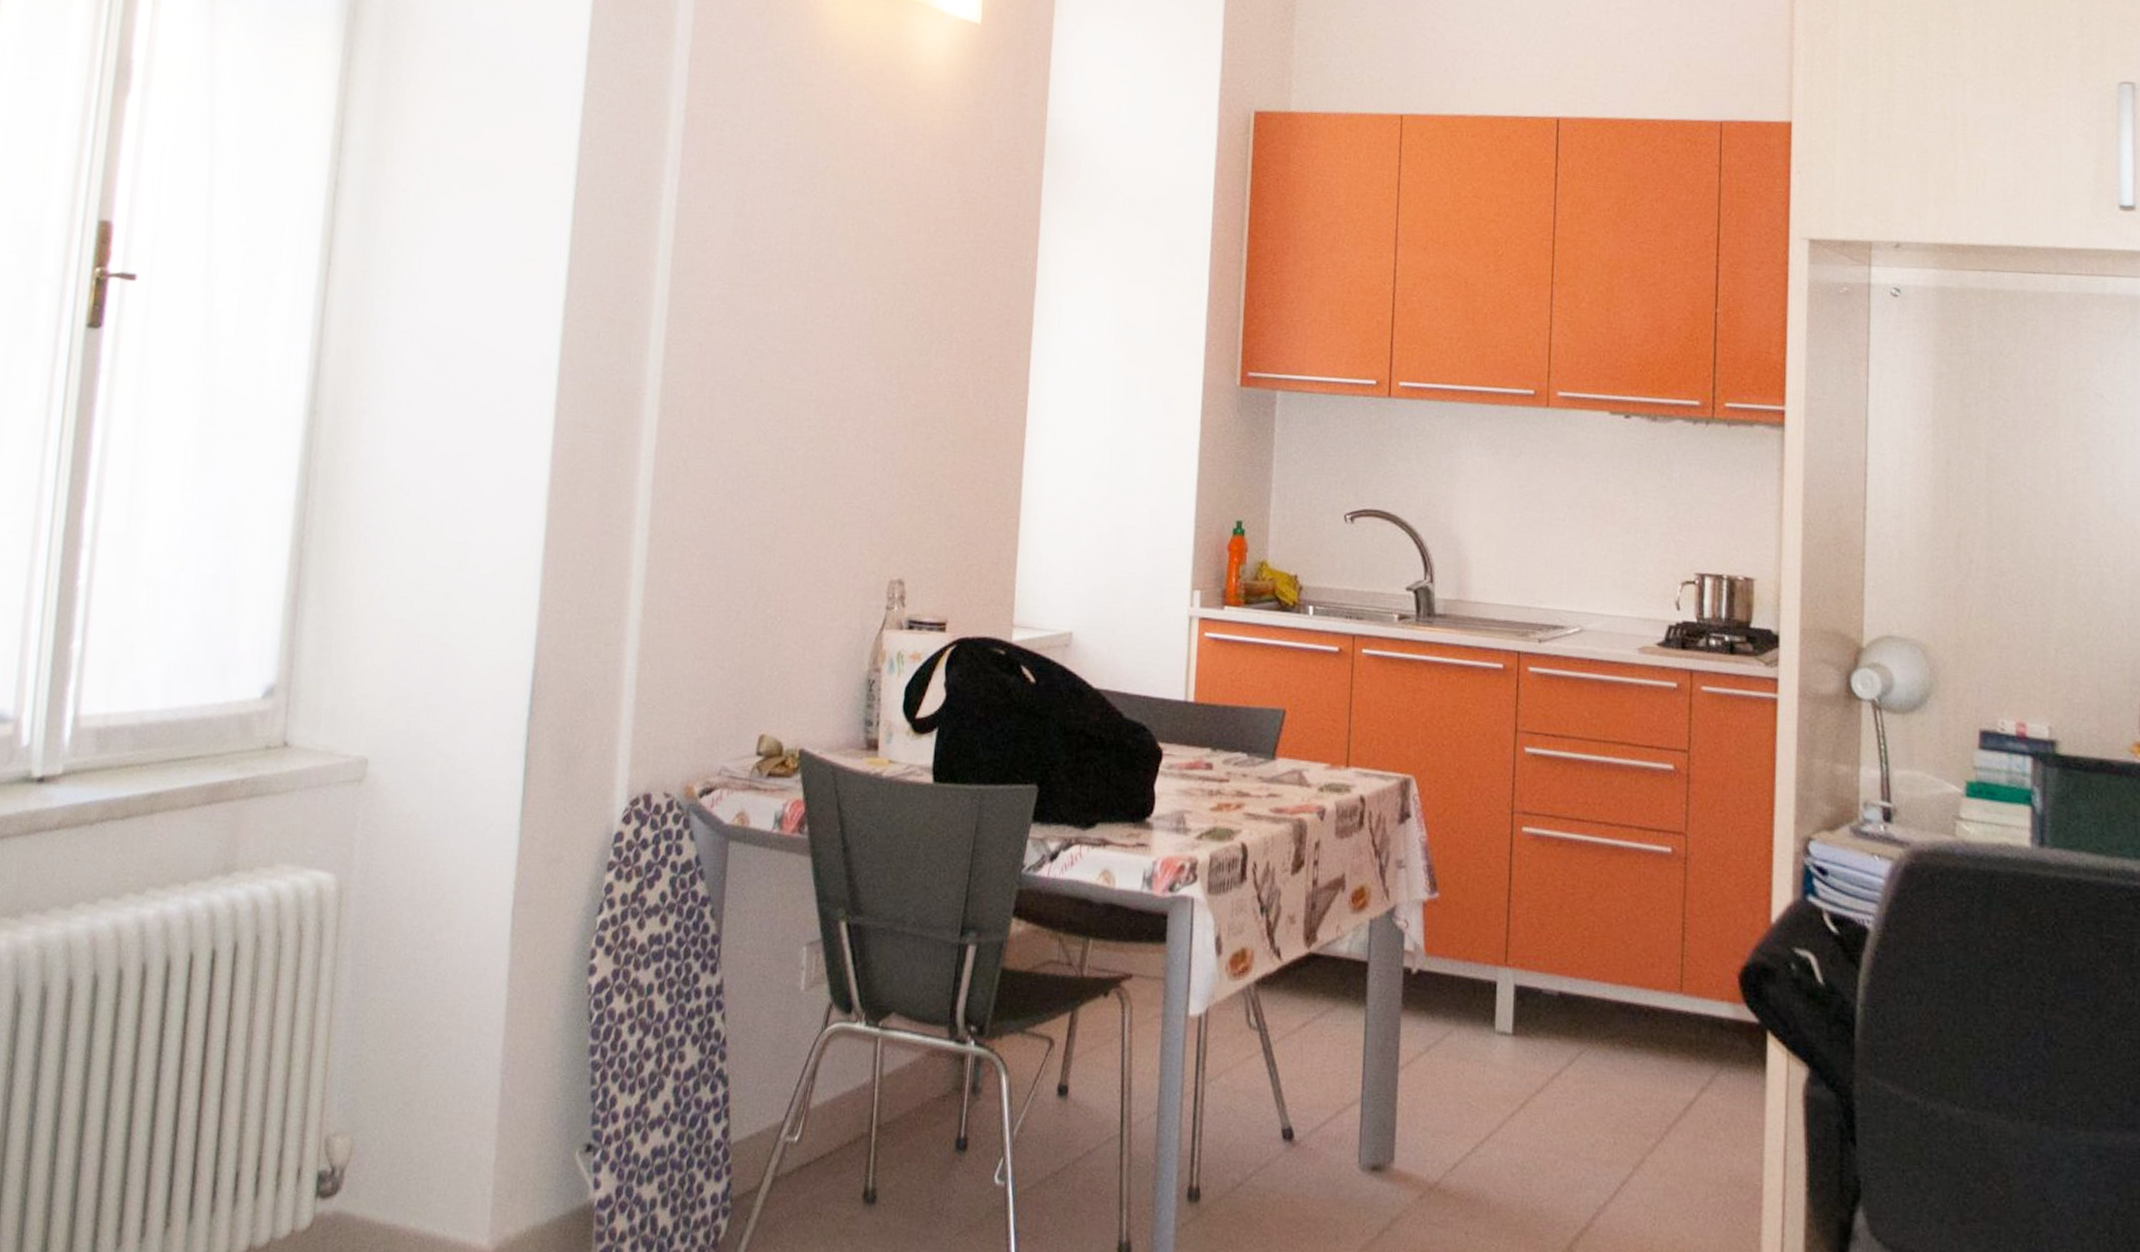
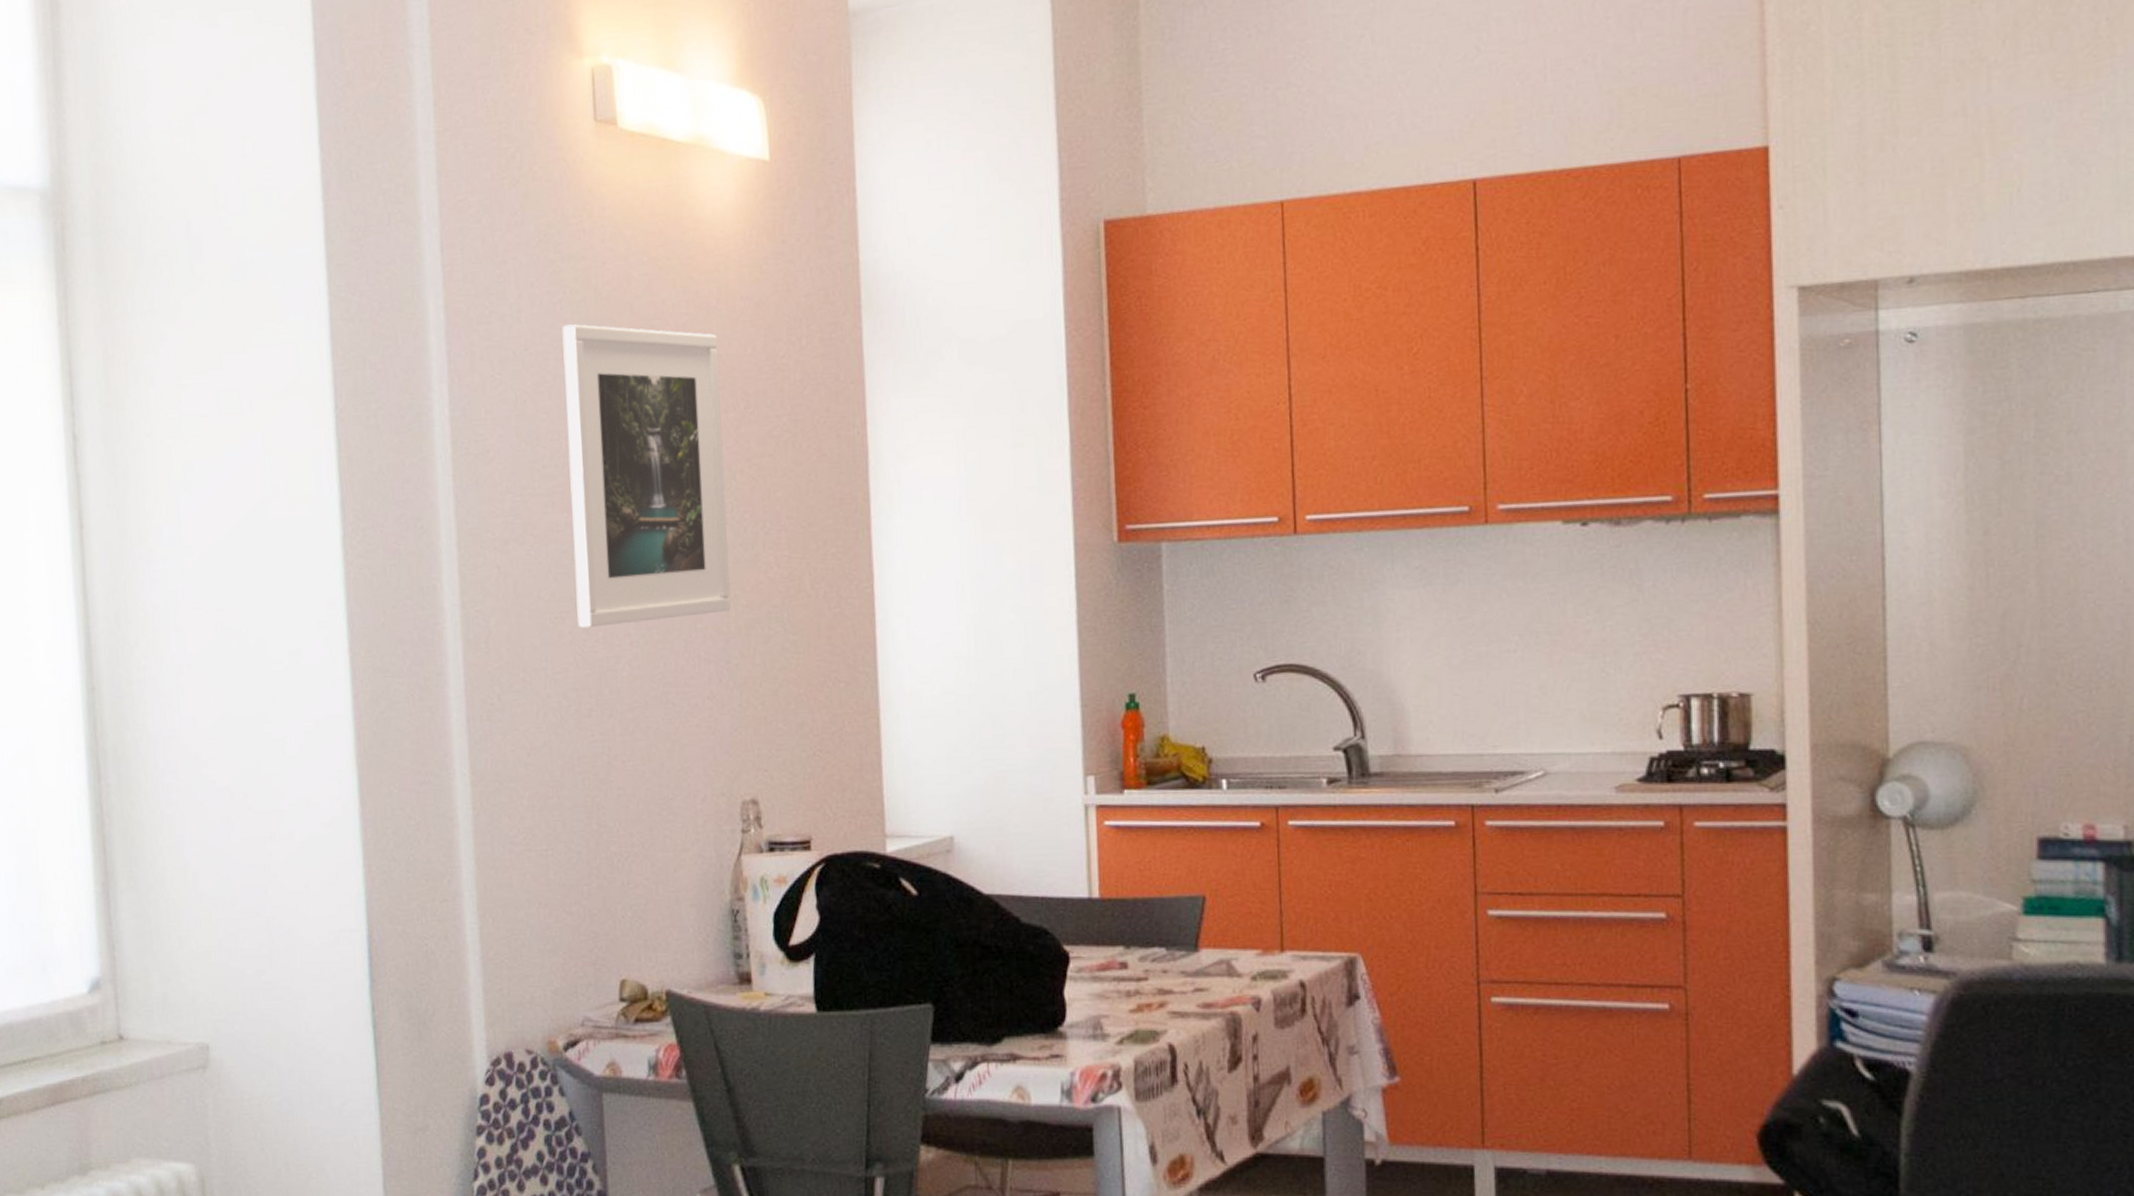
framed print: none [764,140,919,409] -> present [562,324,731,628]

